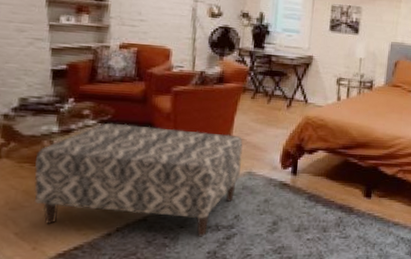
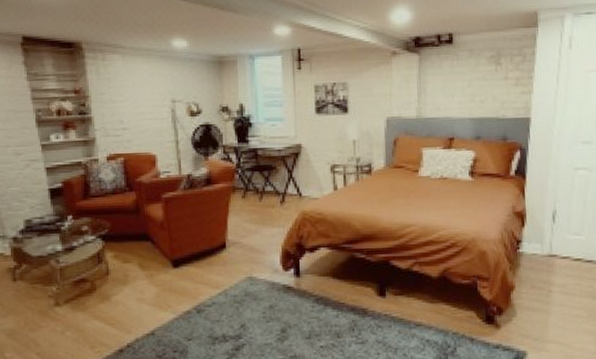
bench: present [34,122,243,237] -> none [45,236,241,349]

